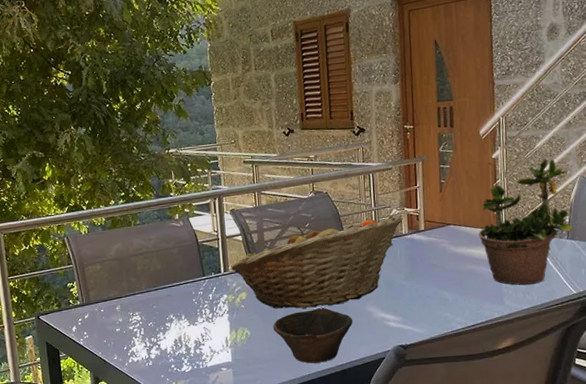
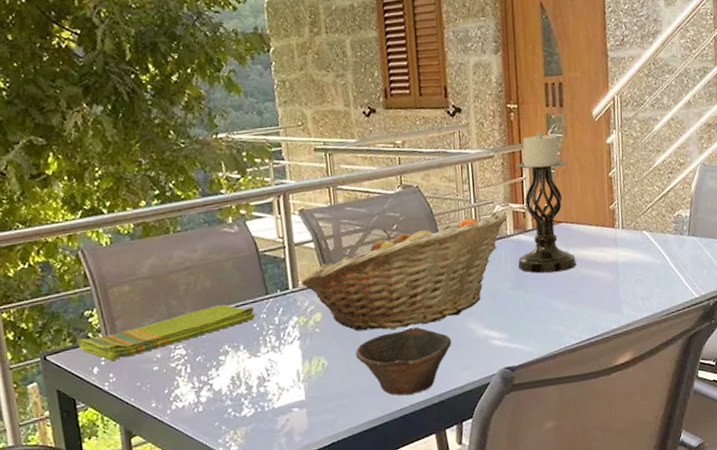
dish towel: none [62,283,195,322] -> present [78,304,256,361]
candle holder: none [411,147,463,267] -> present [517,131,576,274]
potted plant: present [478,158,573,285] -> none [593,143,694,291]

